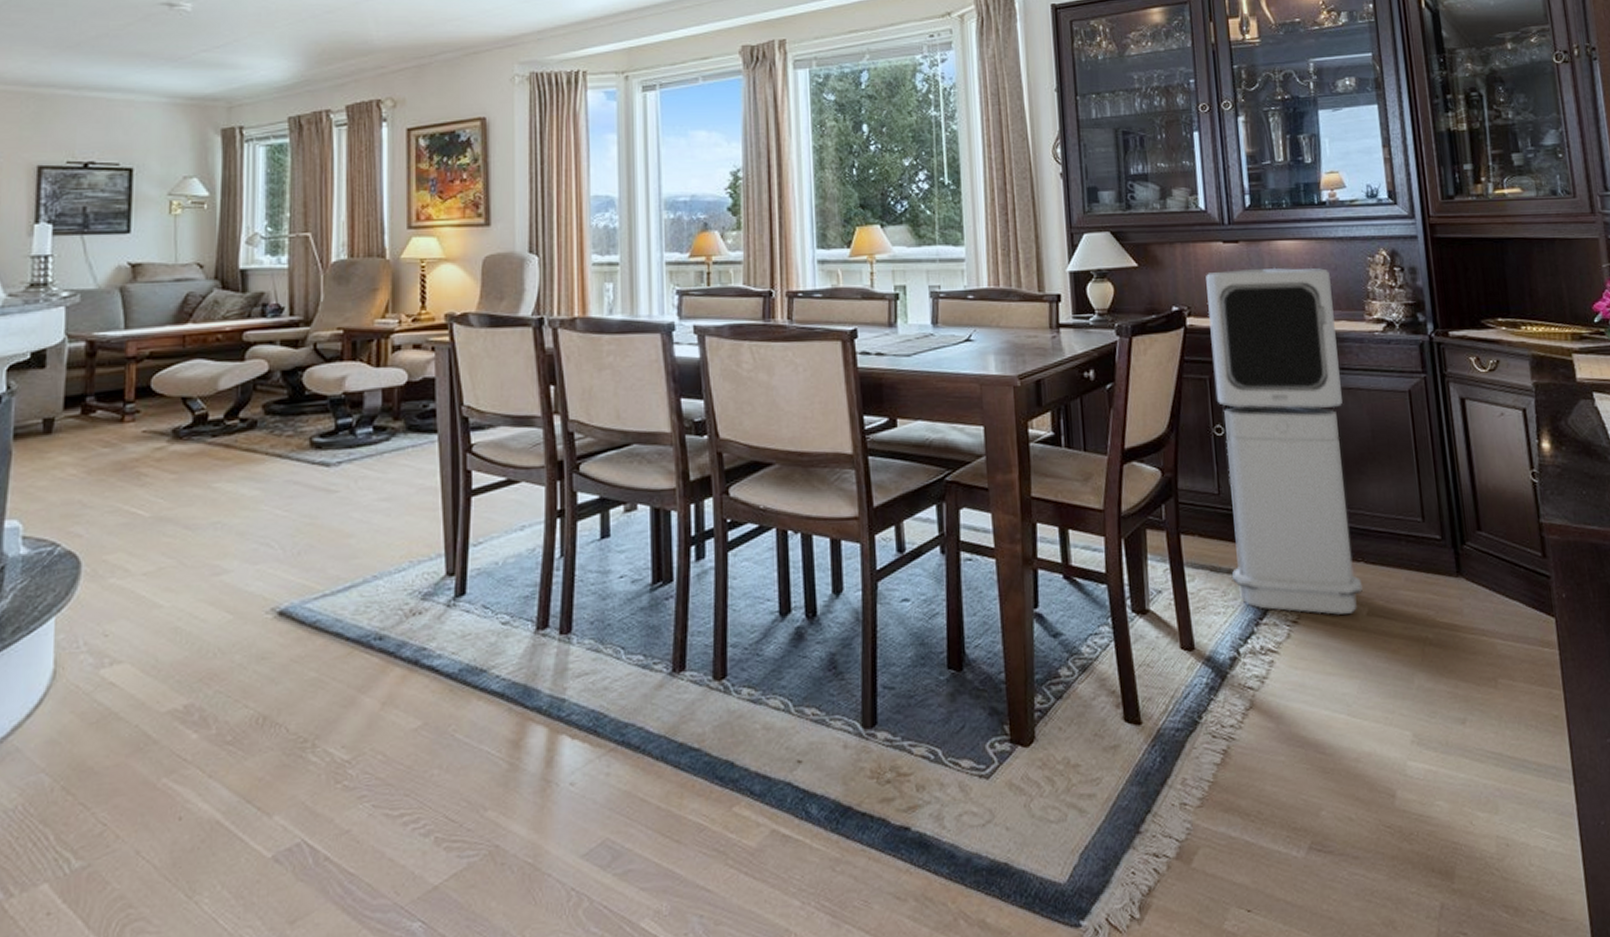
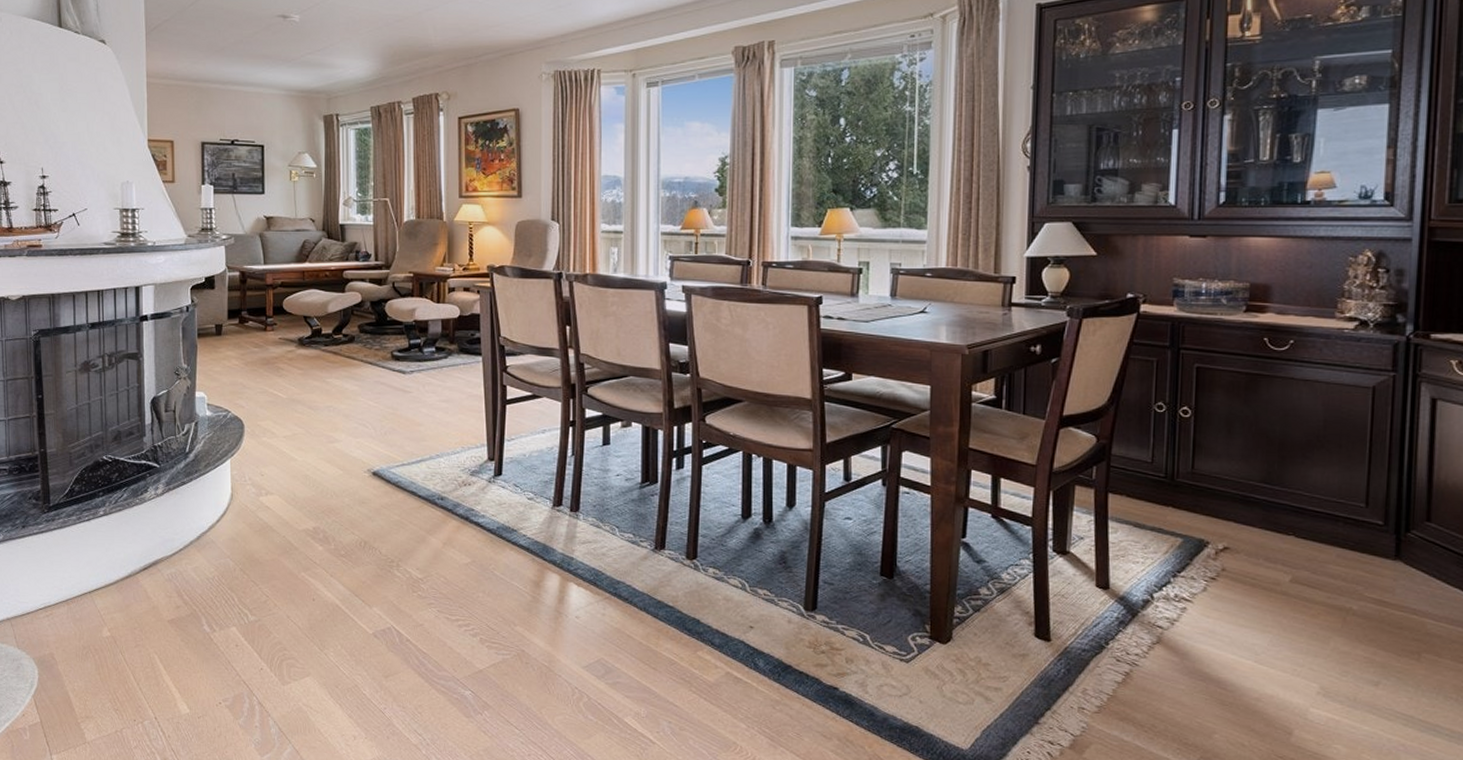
air purifier: present [1206,267,1363,615] -> none [1154,262,1304,578]

